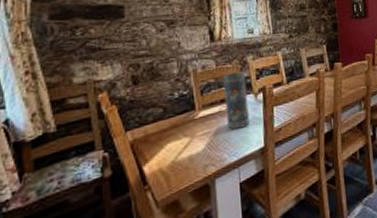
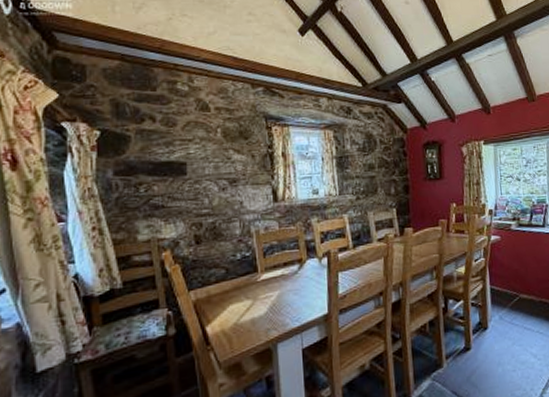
vase: present [223,72,250,130] -> none [287,234,313,294]

